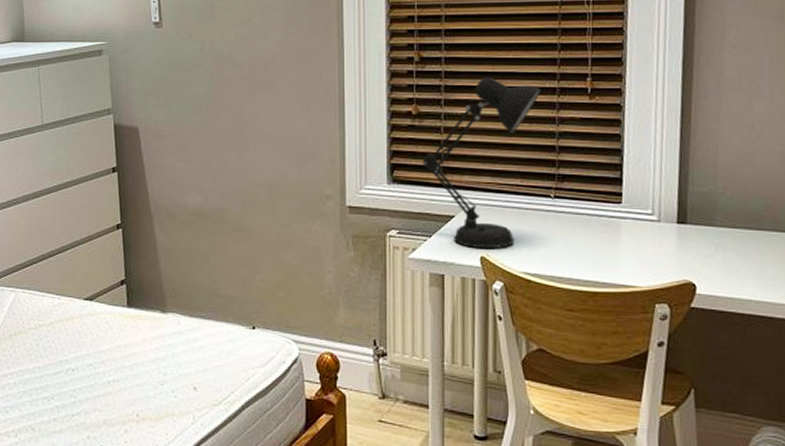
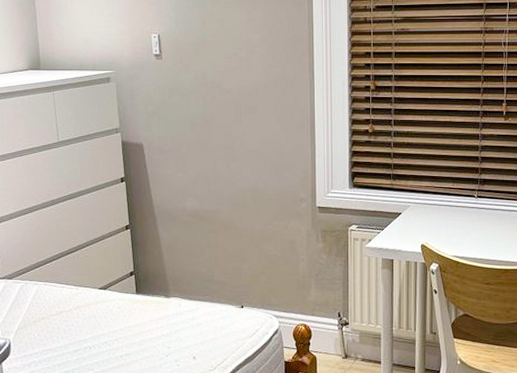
desk lamp: present [422,77,542,248] -> none [376,102,469,238]

